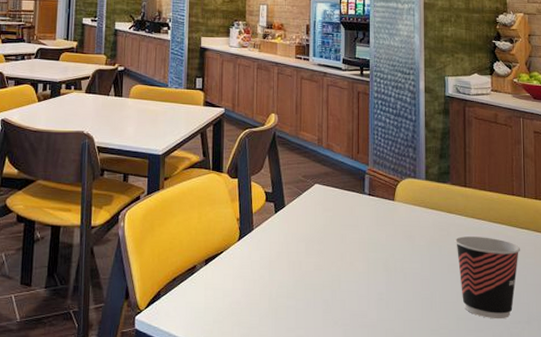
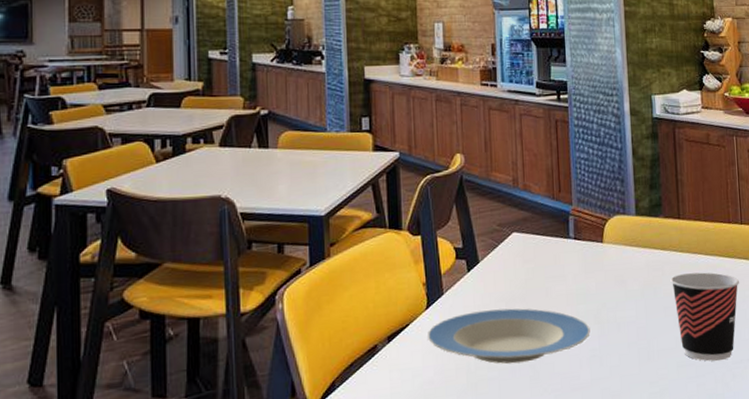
plate: none [238,248,379,297] -> present [428,308,590,364]

